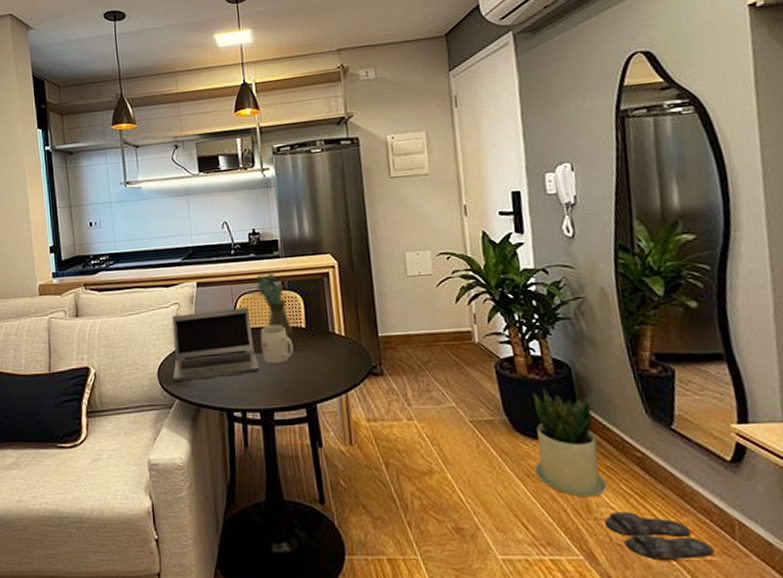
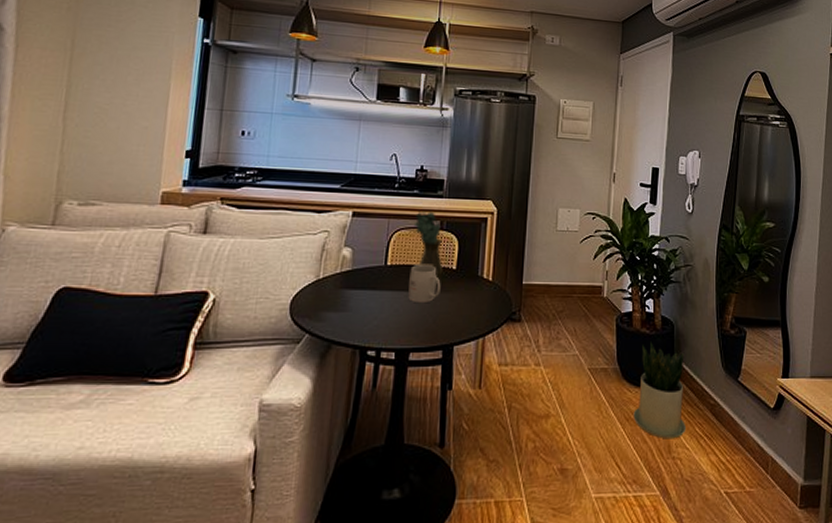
laptop: present [172,307,260,383] -> none [306,243,403,316]
slippers: present [605,511,714,560] -> none [680,450,752,493]

